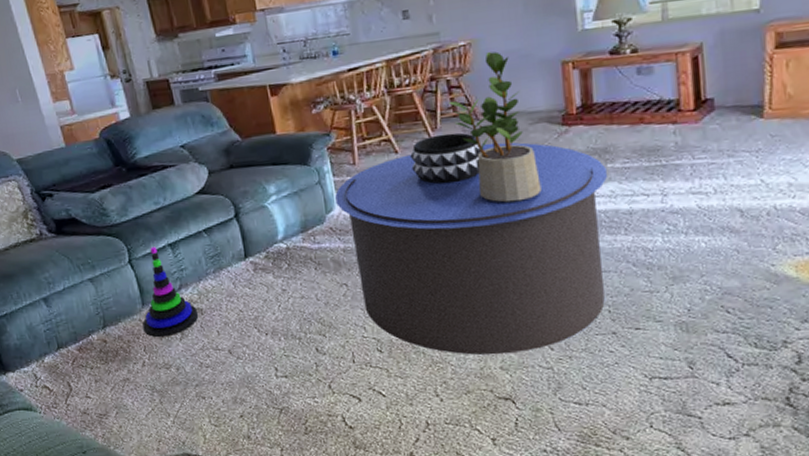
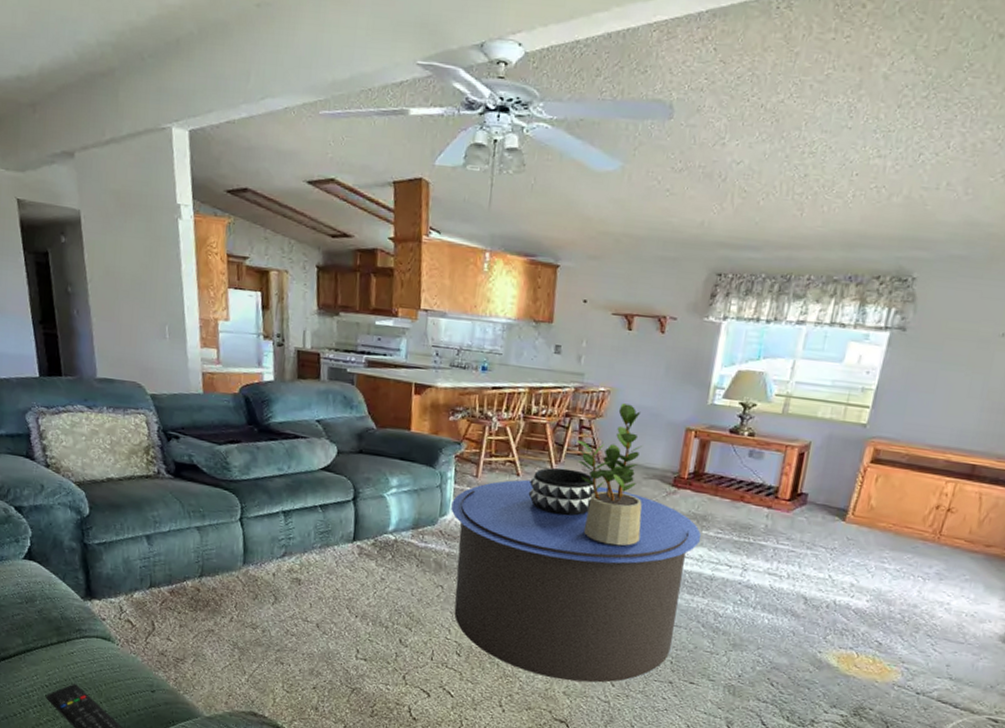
stacking toy: present [142,246,199,338] -> none [239,510,296,599]

